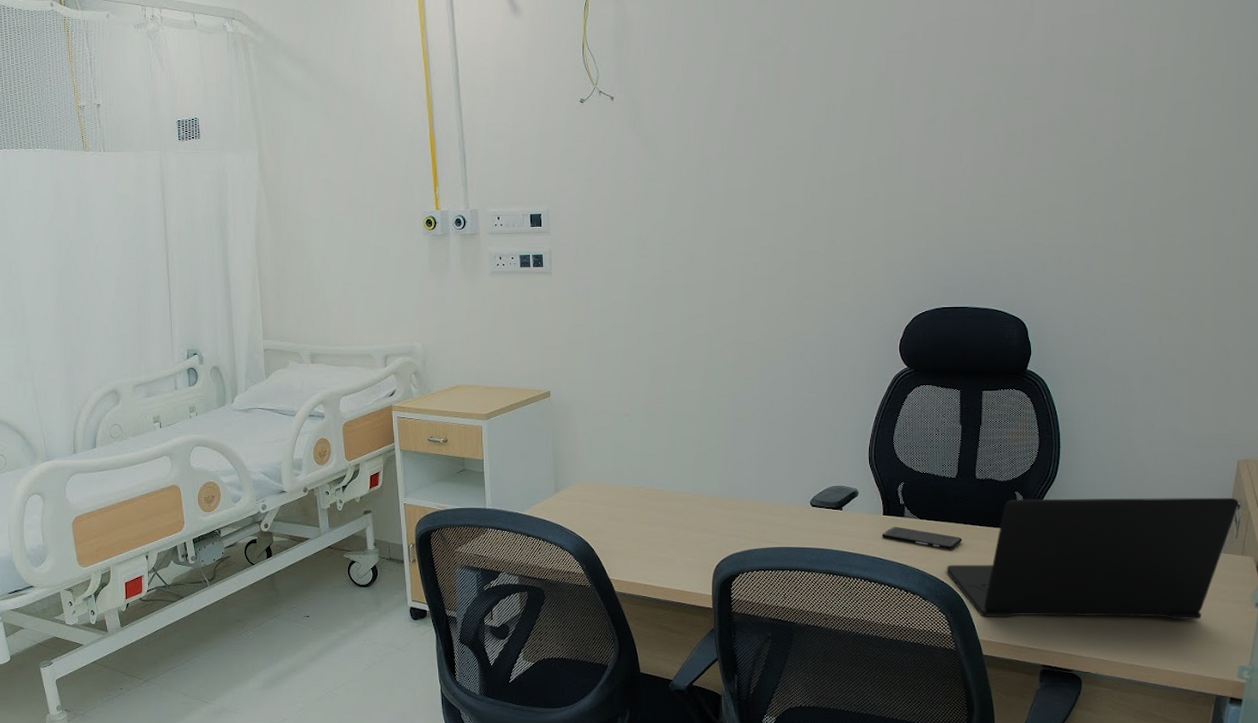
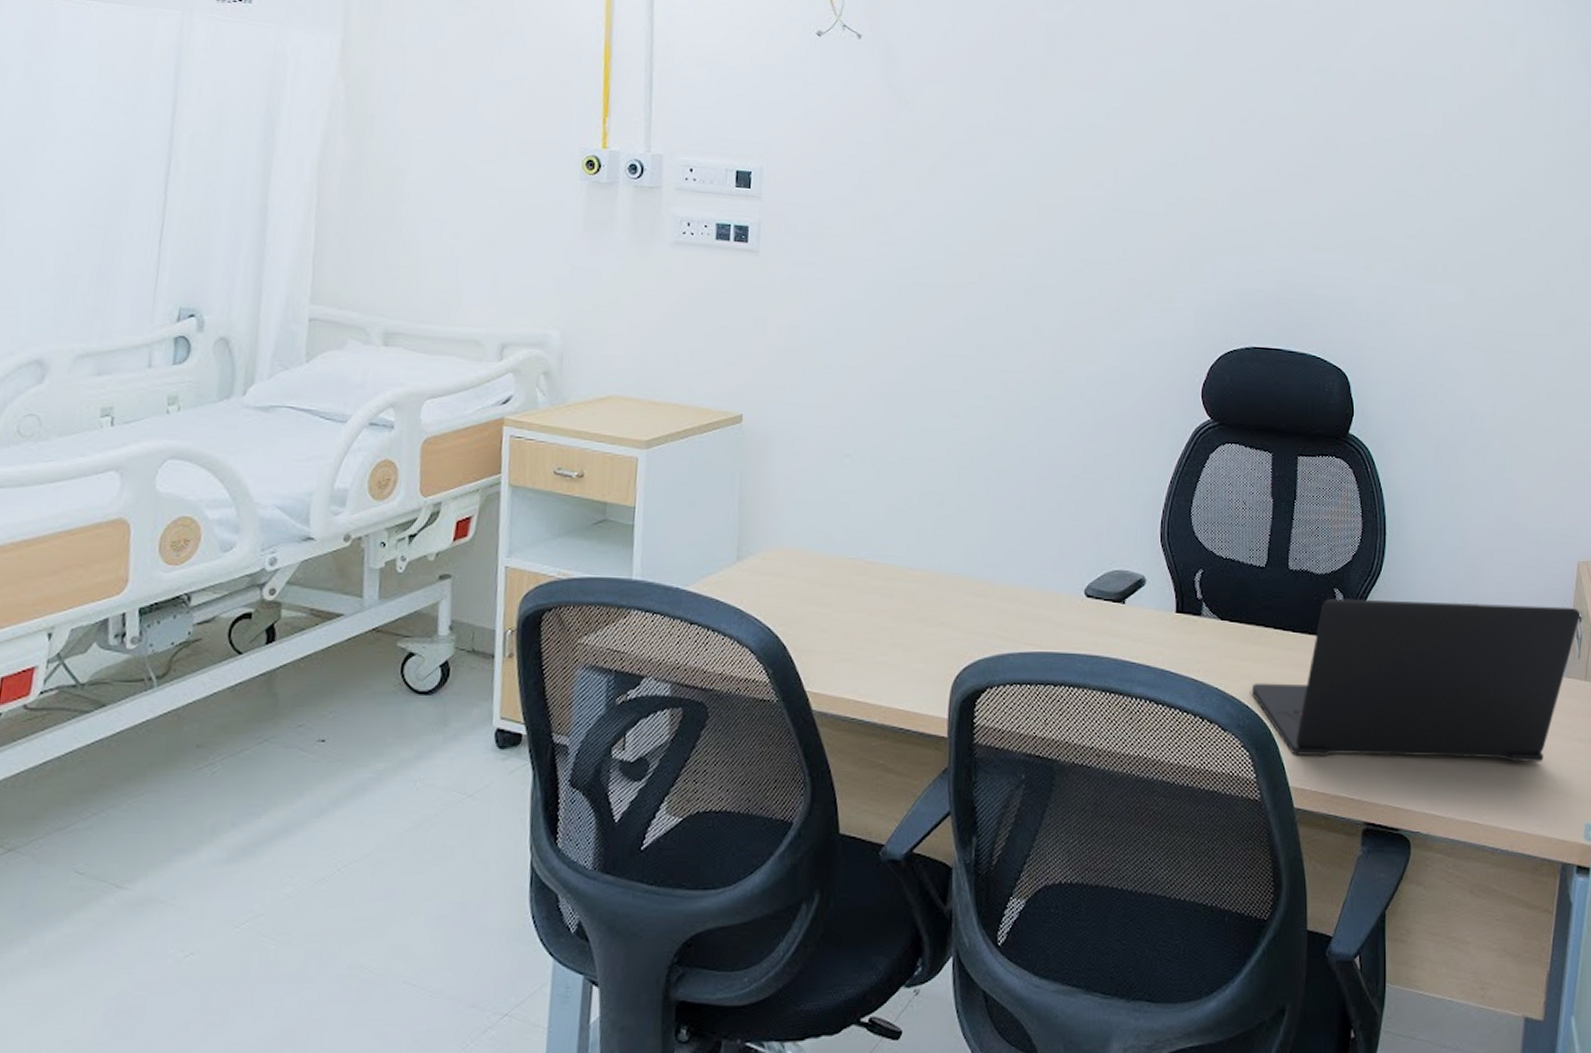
smartphone: present [881,526,962,549] -> none [1173,628,1272,662]

